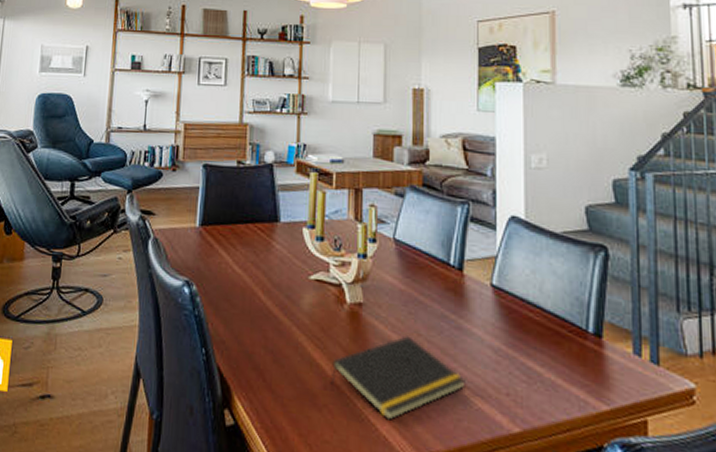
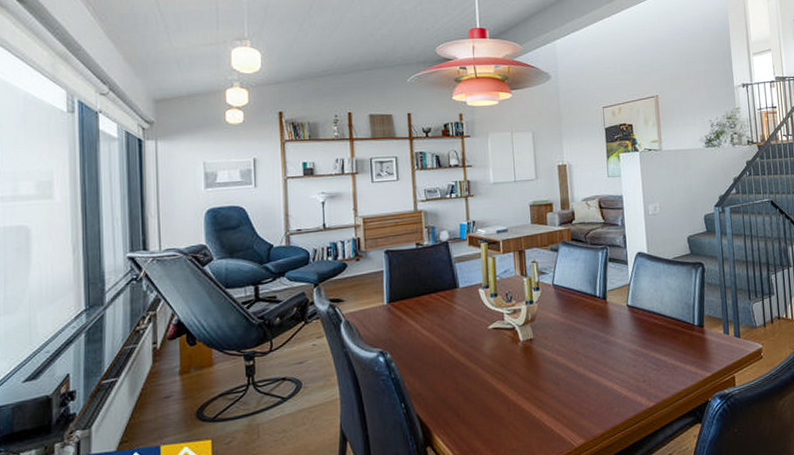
notepad: present [330,336,466,420] -> none [512,356,615,421]

